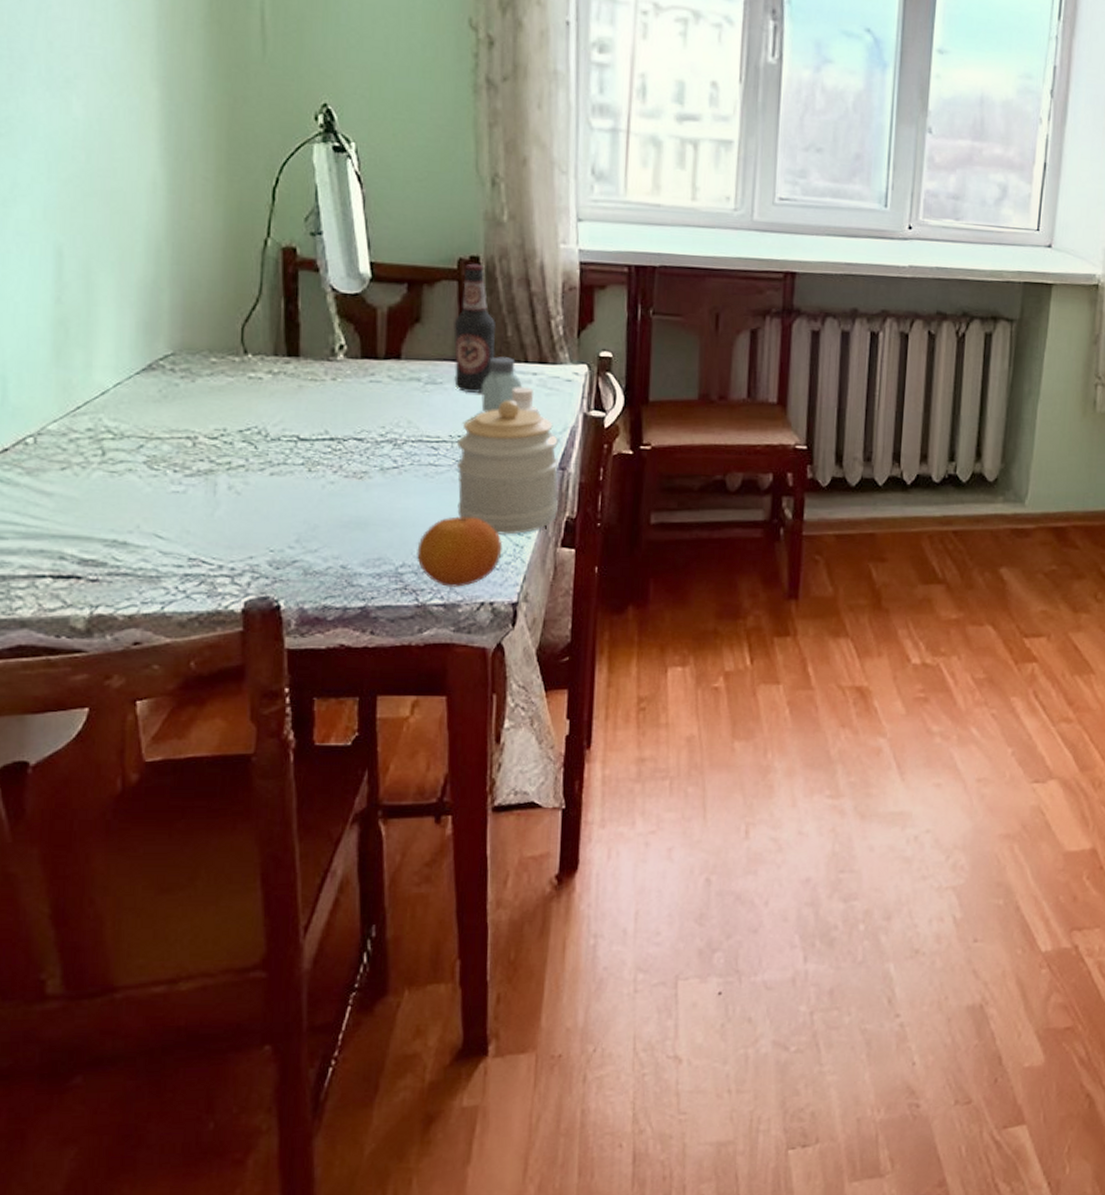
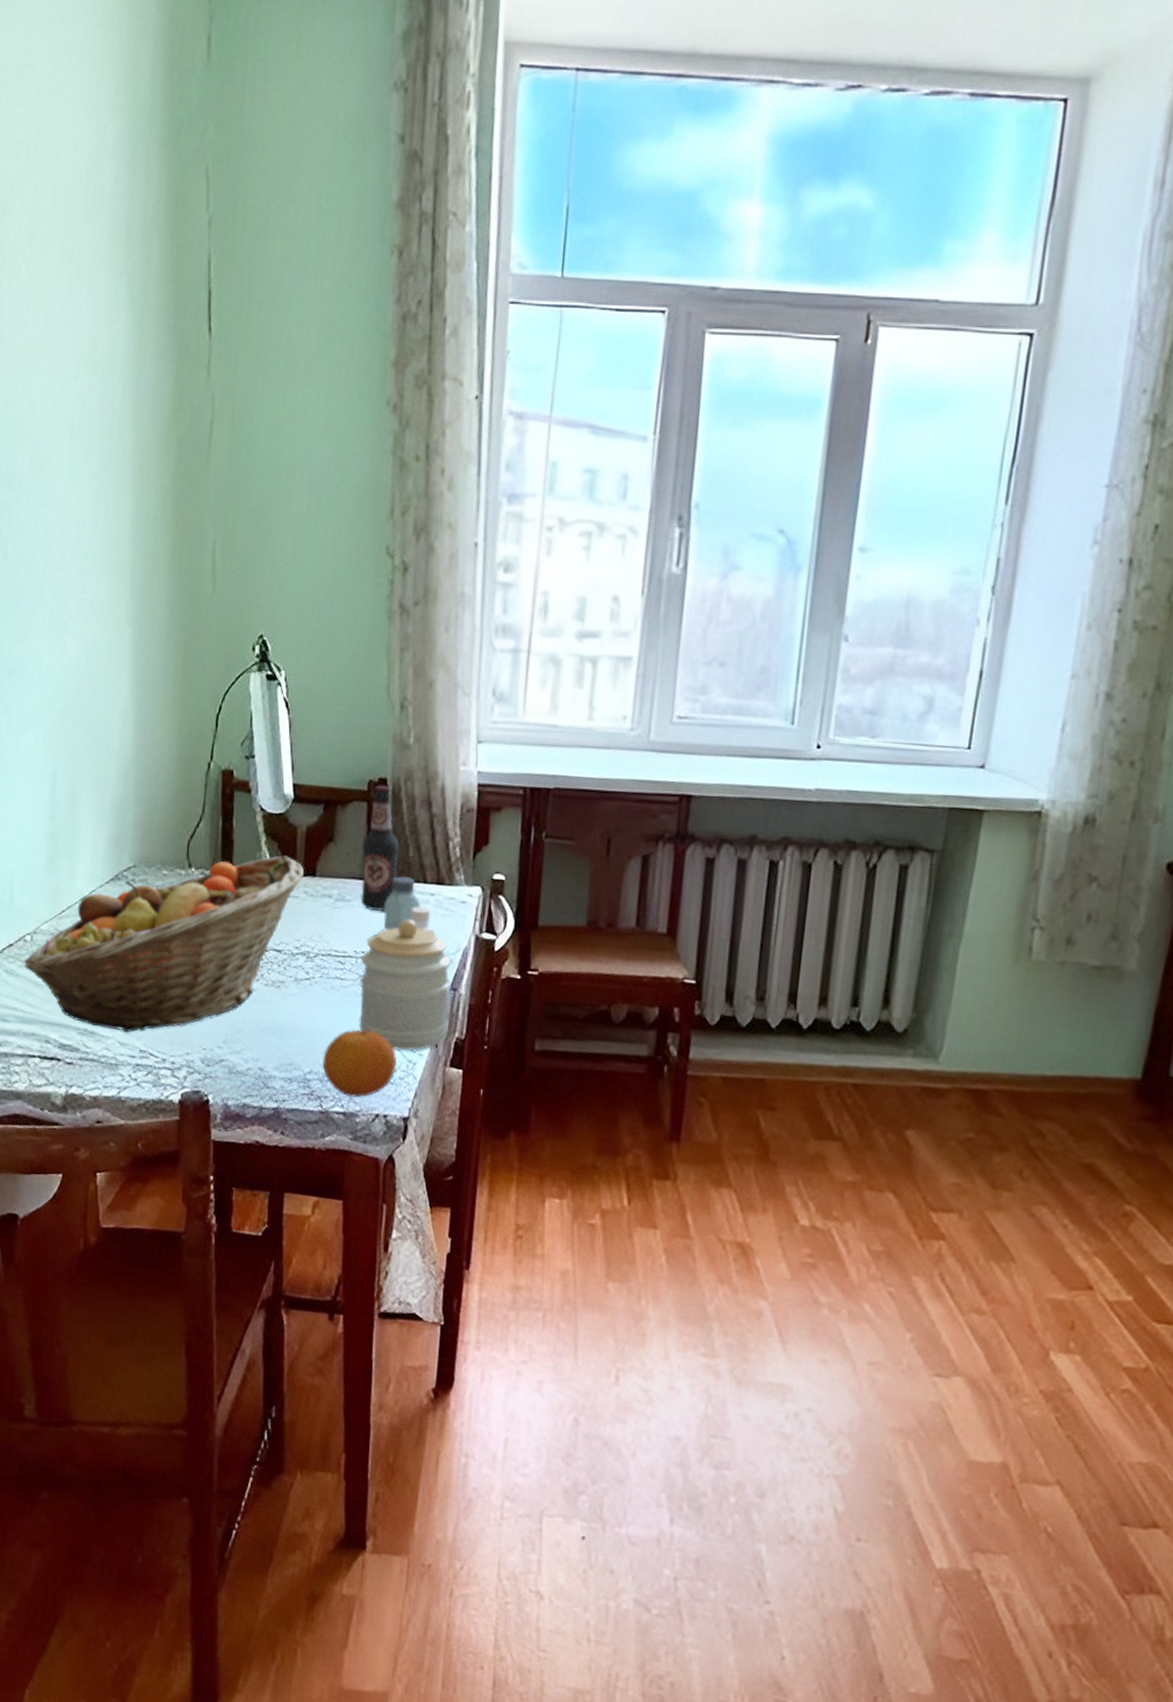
fruit basket: none [25,338,386,541] -> present [24,855,304,1033]

